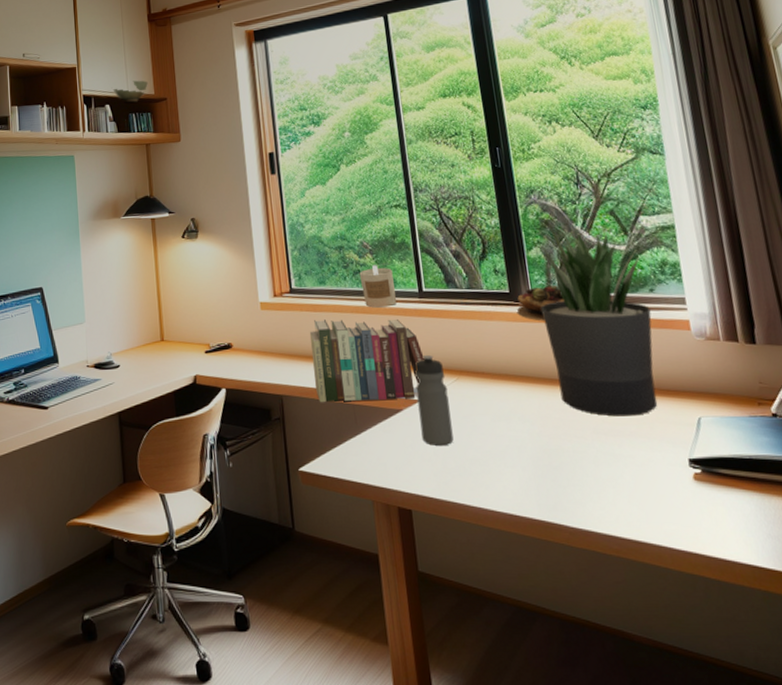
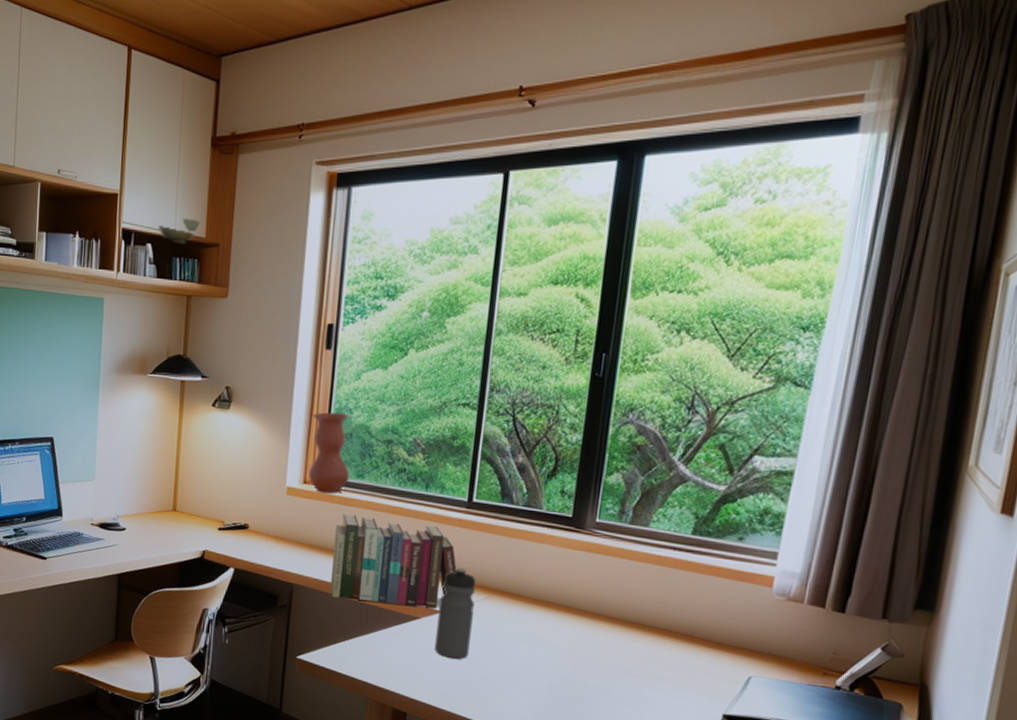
vase: none [270,228,313,304] -> present [308,412,350,494]
candle: present [359,265,397,308] -> none [403,465,443,513]
succulent plant: present [516,285,565,322] -> none [574,515,634,553]
planter: present [537,222,658,417] -> none [599,447,739,664]

